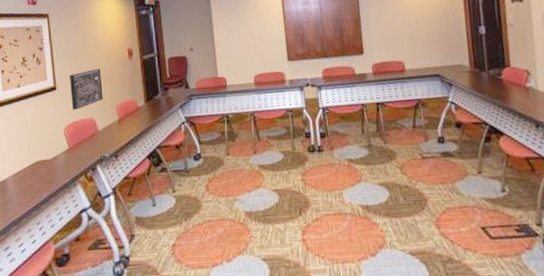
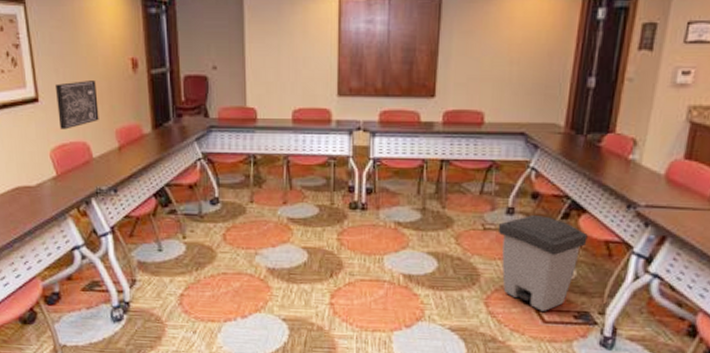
trash can: none [433,141,511,228] -> present [498,214,588,311]

